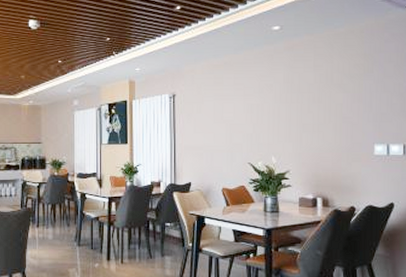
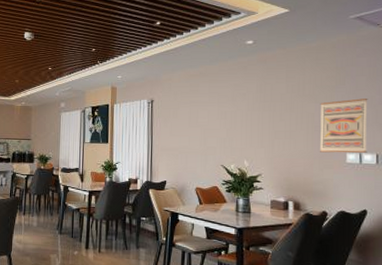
wall art: none [348,87,396,145] -> present [320,98,368,153]

